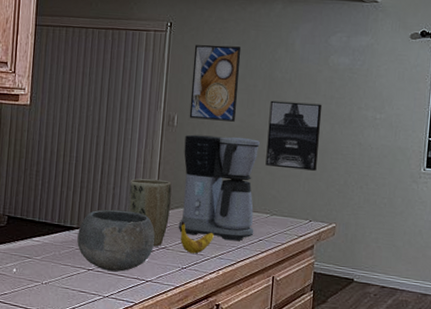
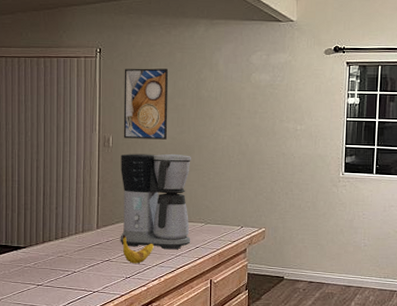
bowl: present [77,209,155,272] -> none [25,228,99,285]
plant pot: present [126,178,172,247] -> none [70,197,111,260]
wall art: present [265,100,323,171] -> none [198,118,247,181]

